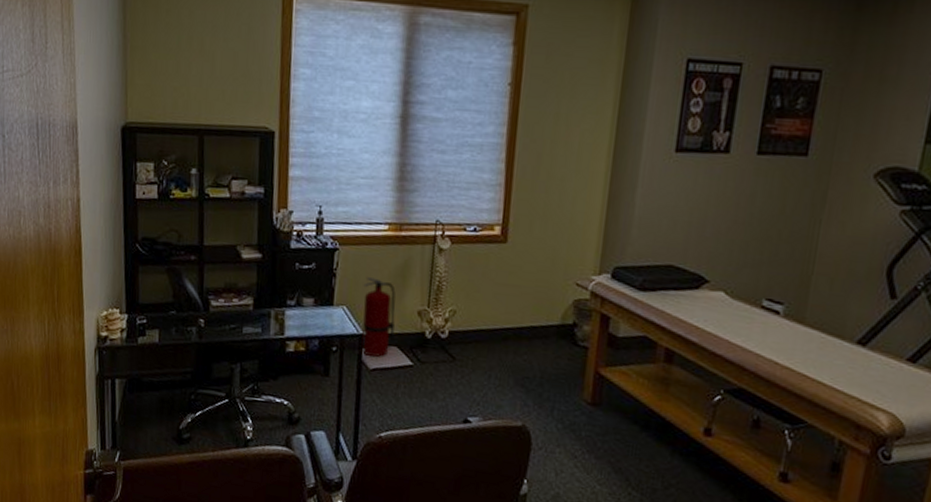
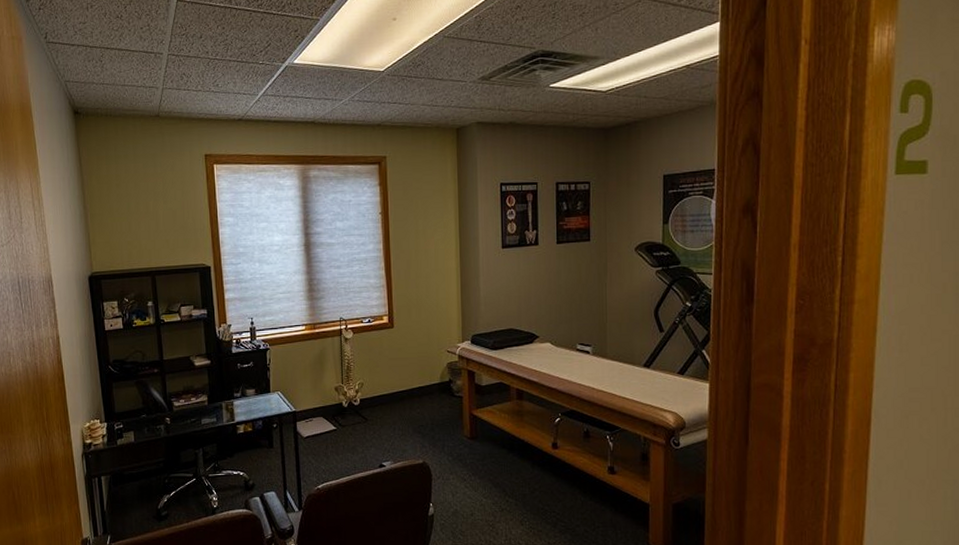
fire extinguisher: present [361,277,396,357] -> none [291,367,320,427]

